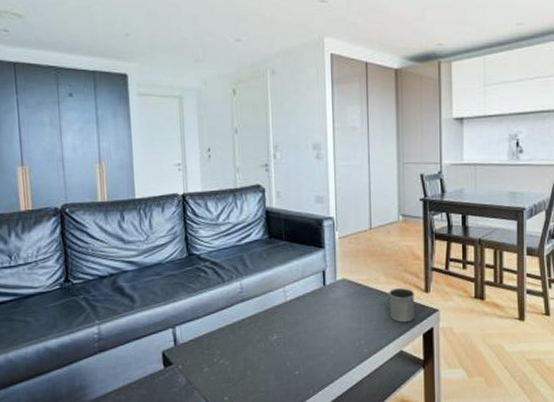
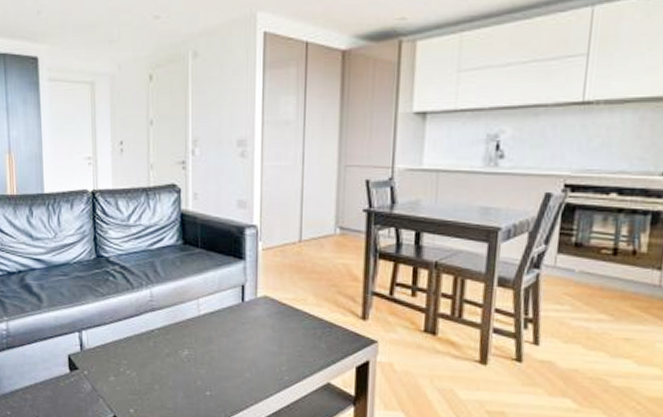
mug: present [385,288,415,323] -> none [313,312,350,352]

